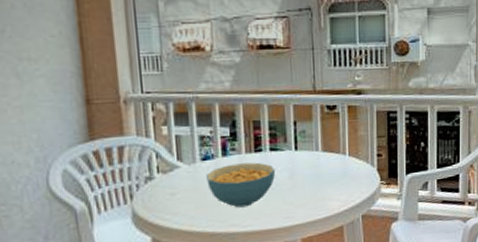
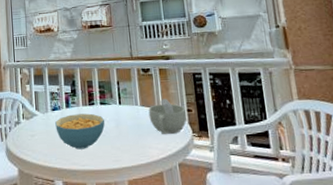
cup: none [331,141,376,184] -> present [148,98,187,134]

